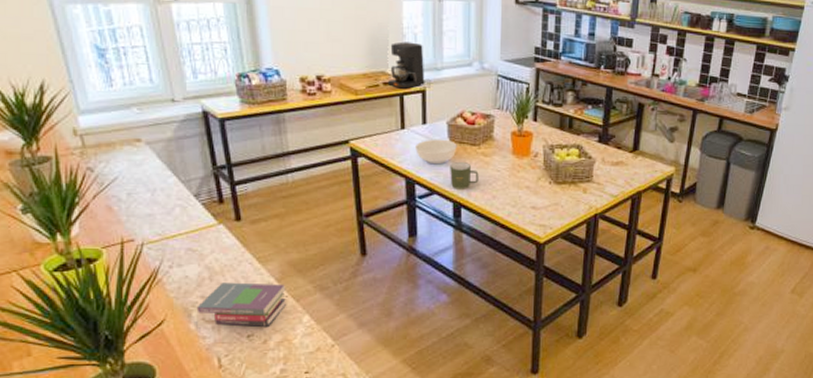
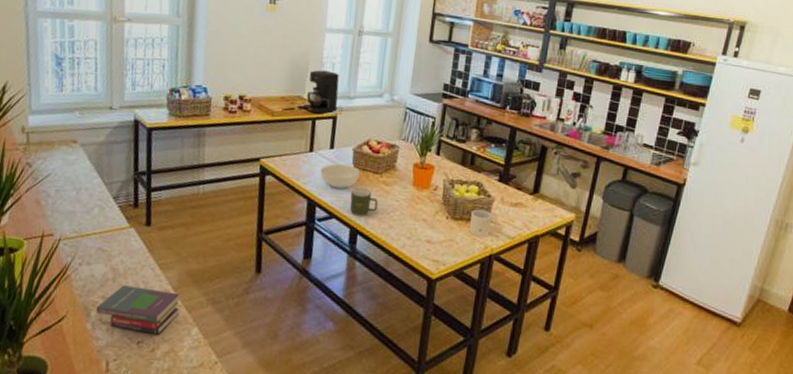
mug: none [572,171,601,198] -> present [469,209,499,237]

